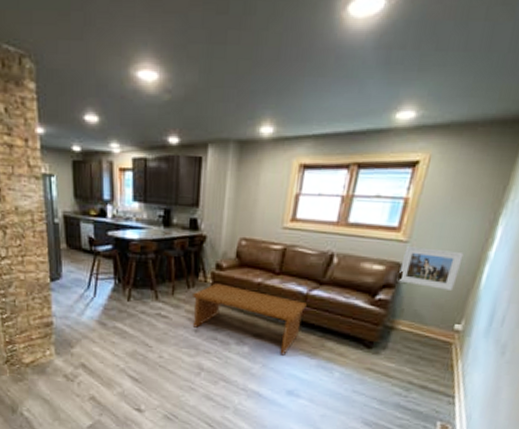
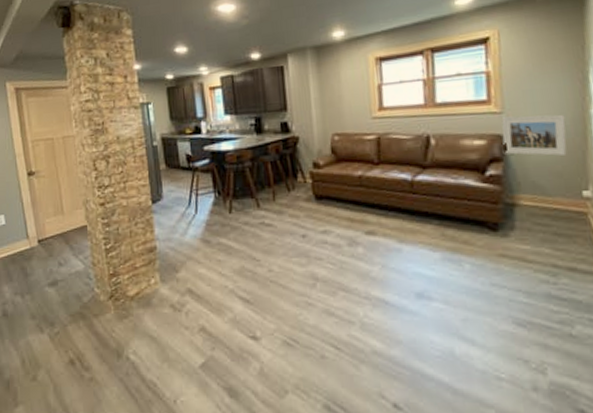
coffee table: present [192,283,307,356] -> none [294,182,415,252]

